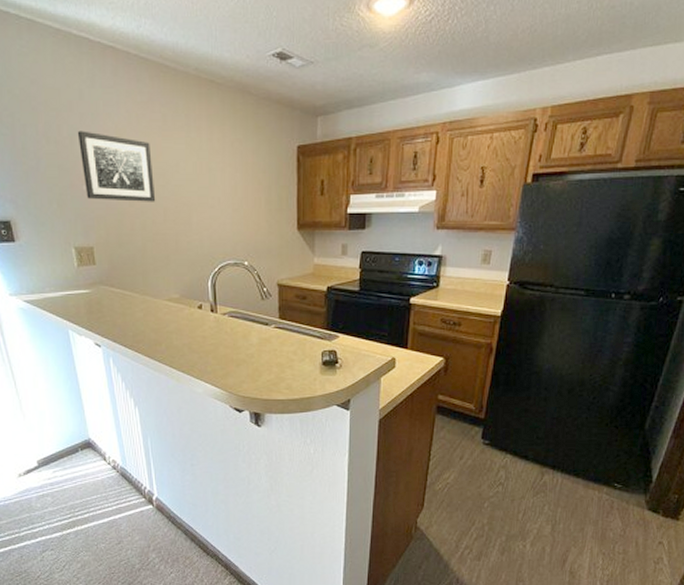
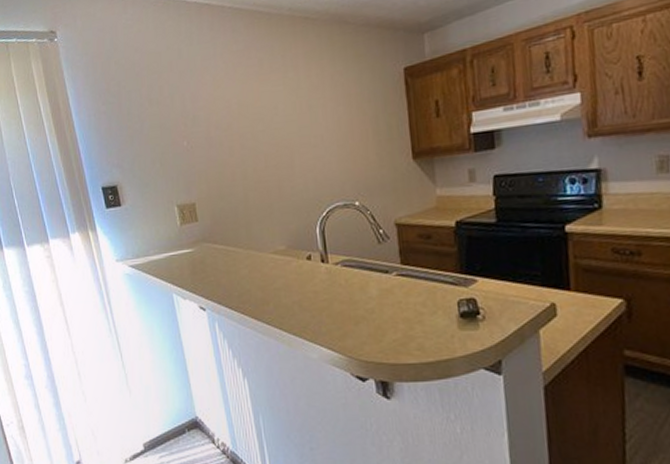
wall art: present [78,130,156,202] -> none [178,87,256,154]

